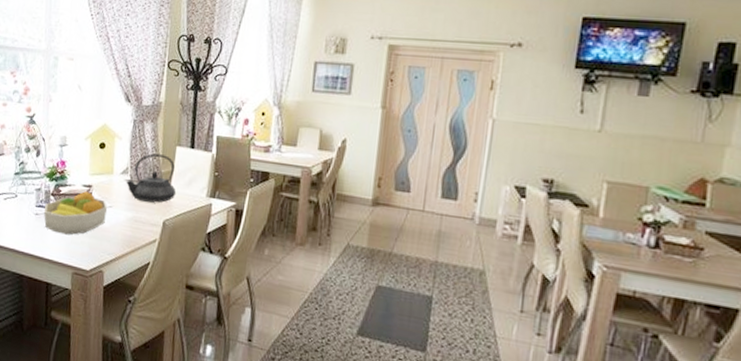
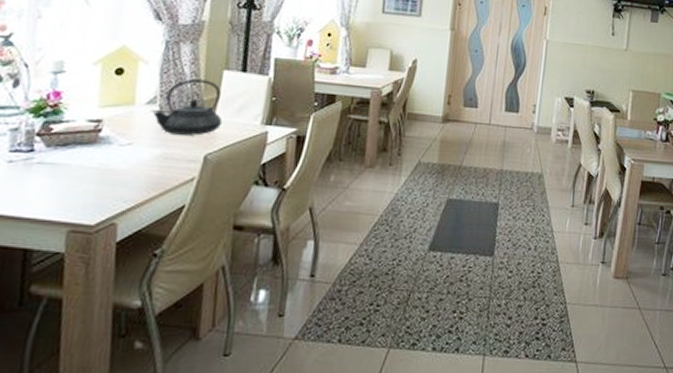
fruit bowl: present [43,191,108,235] -> none [22,128,126,184]

